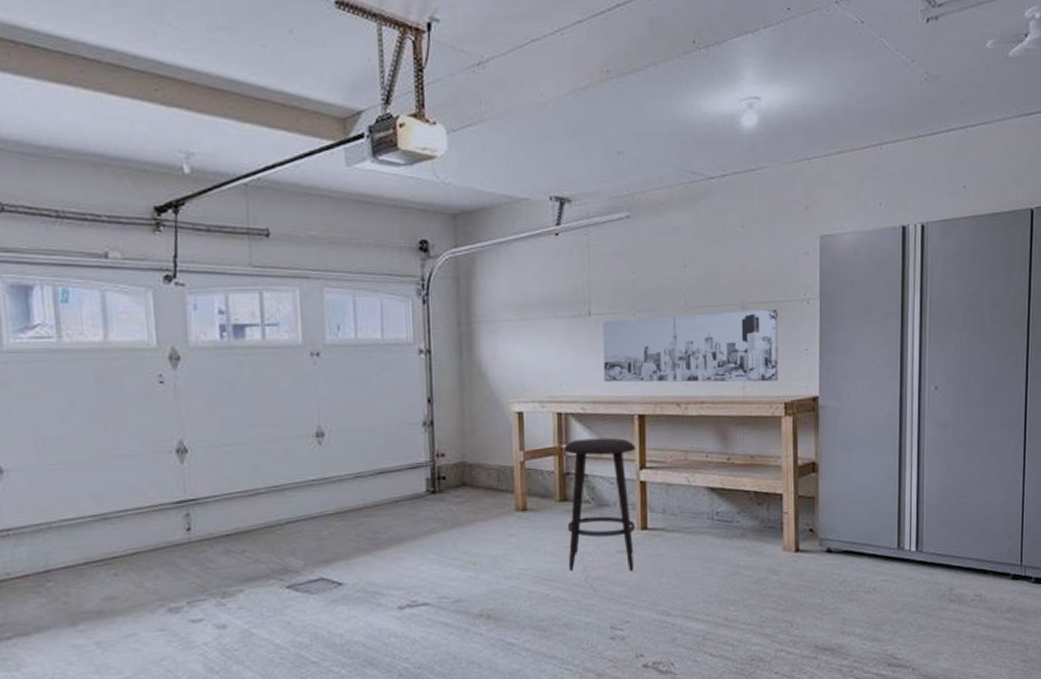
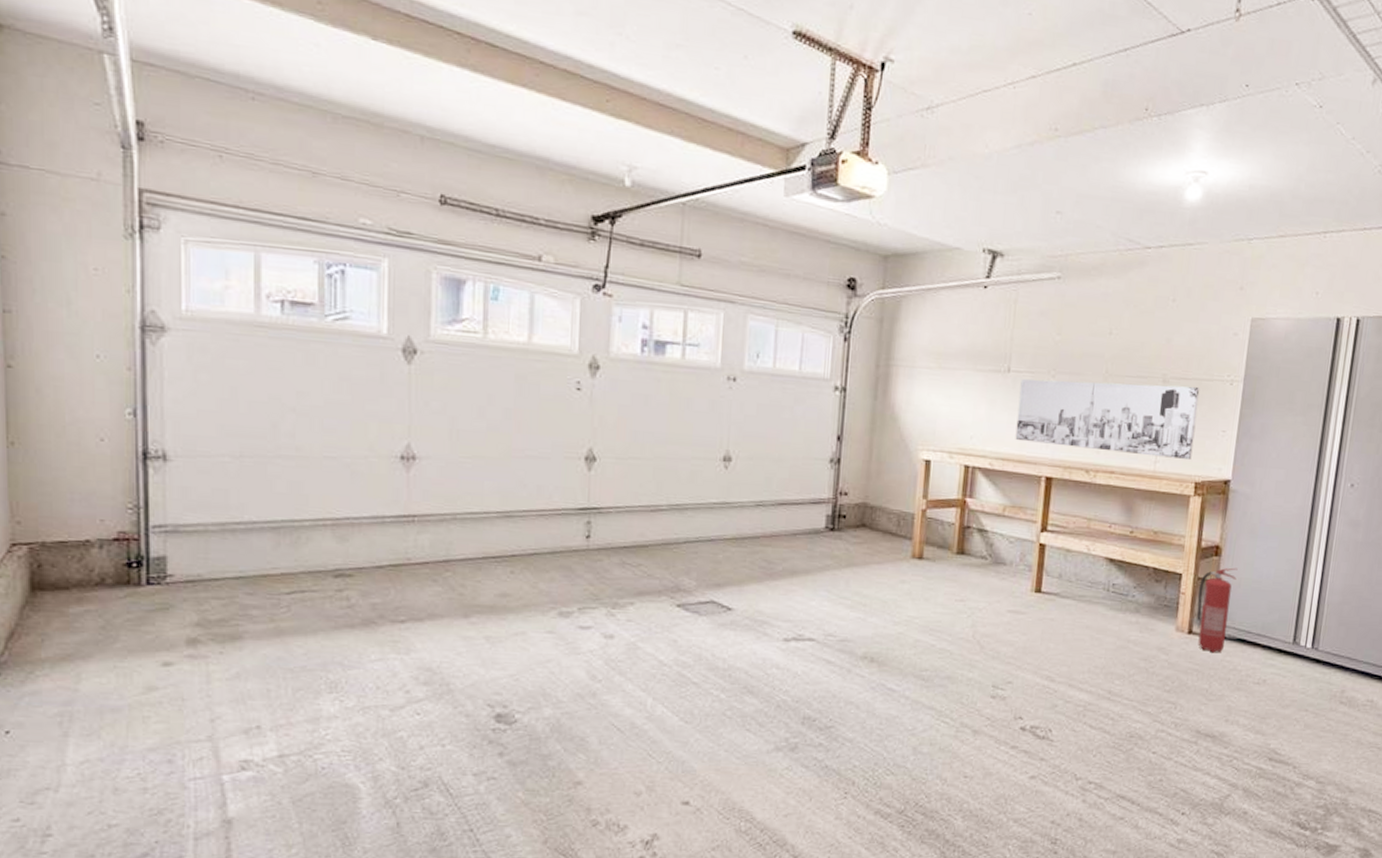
stool: present [564,437,635,571] -> none [957,494,1039,632]
fire extinguisher: none [801,481,836,568] -> present [1196,567,1238,653]

